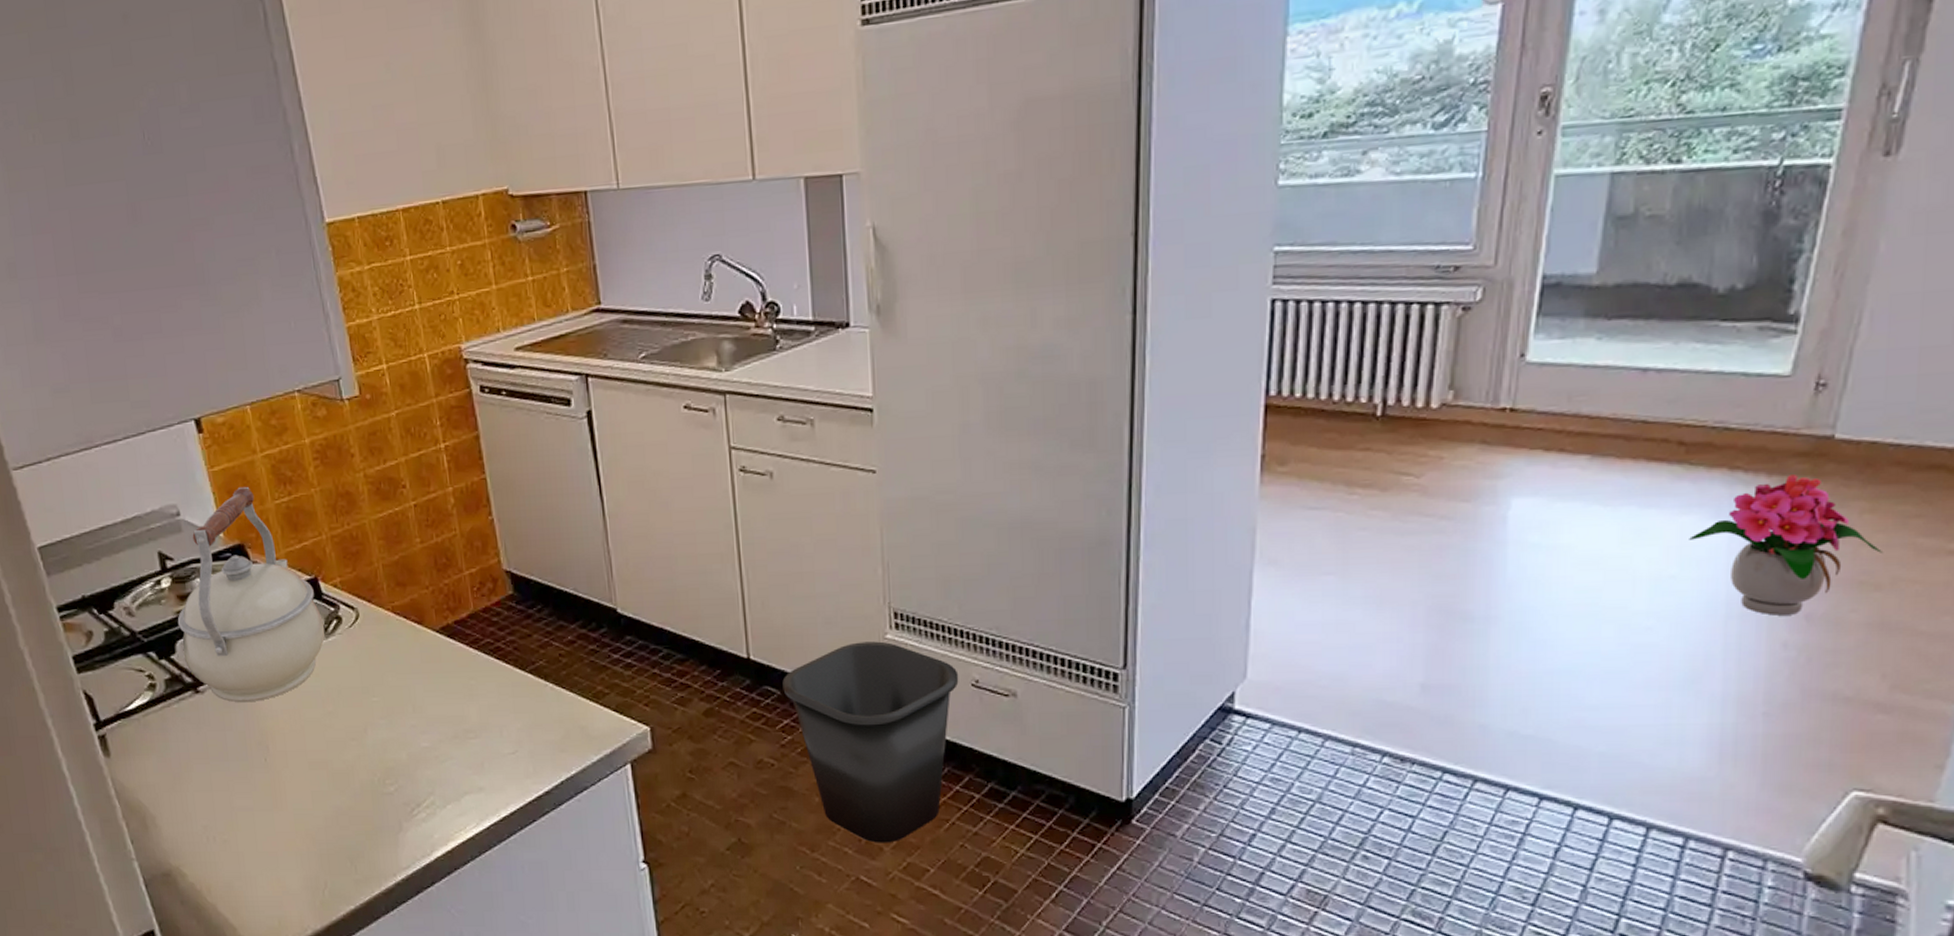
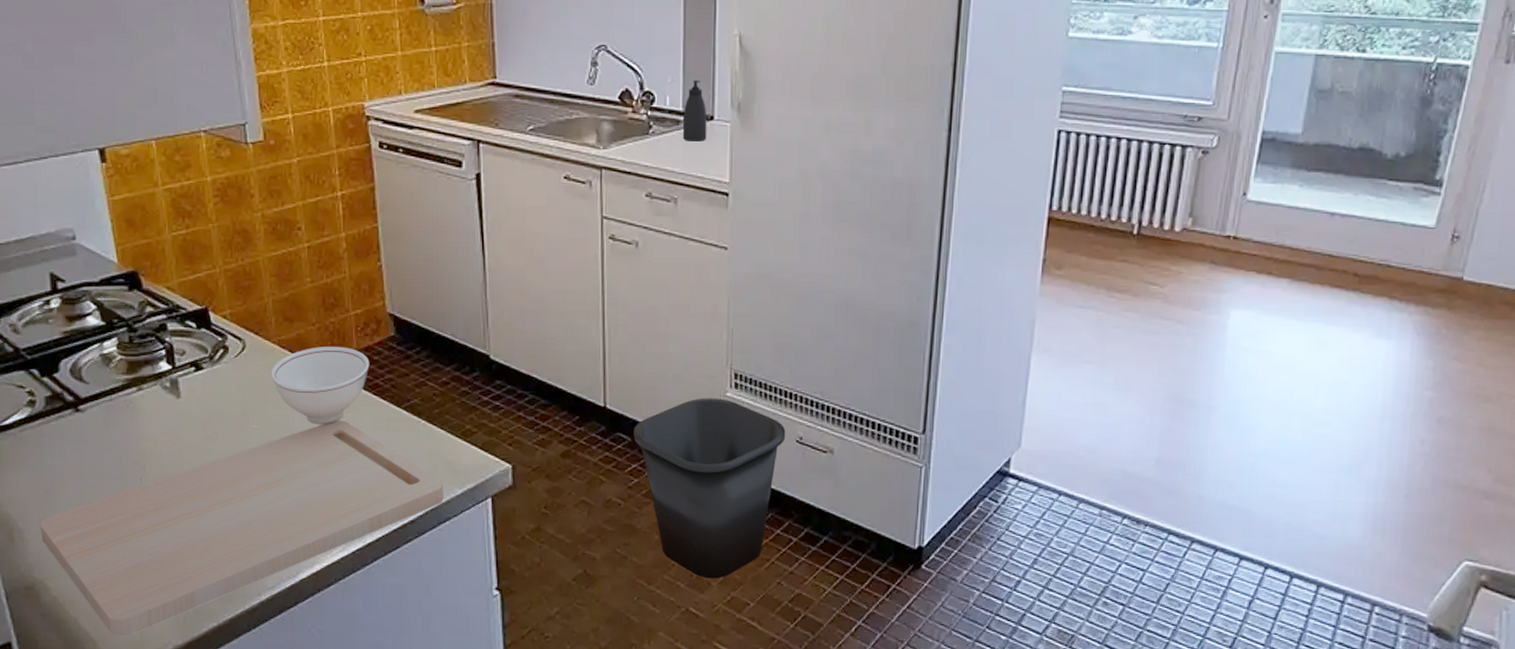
cutting board: none [171,687,579,923] -> present [40,420,444,637]
kettle: present [177,487,325,703] -> none [63,218,211,423]
bowl: none [386,609,489,693] -> present [270,346,370,424]
soap dispenser: none [813,283,843,354] -> present [682,79,707,142]
potted flower: present [1689,475,1884,616] -> none [1358,306,1493,418]

